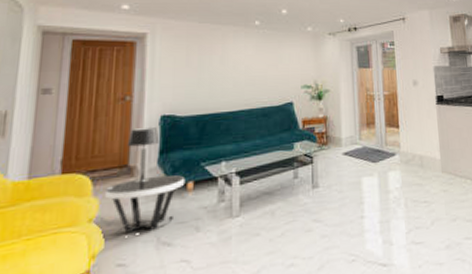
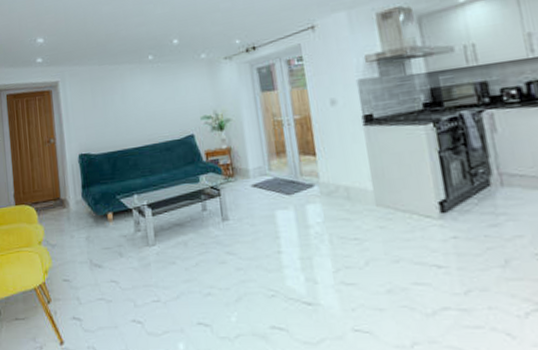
side table: present [104,175,186,237] -> none [46,206,106,257]
table lamp: present [127,127,160,184] -> none [57,165,81,214]

